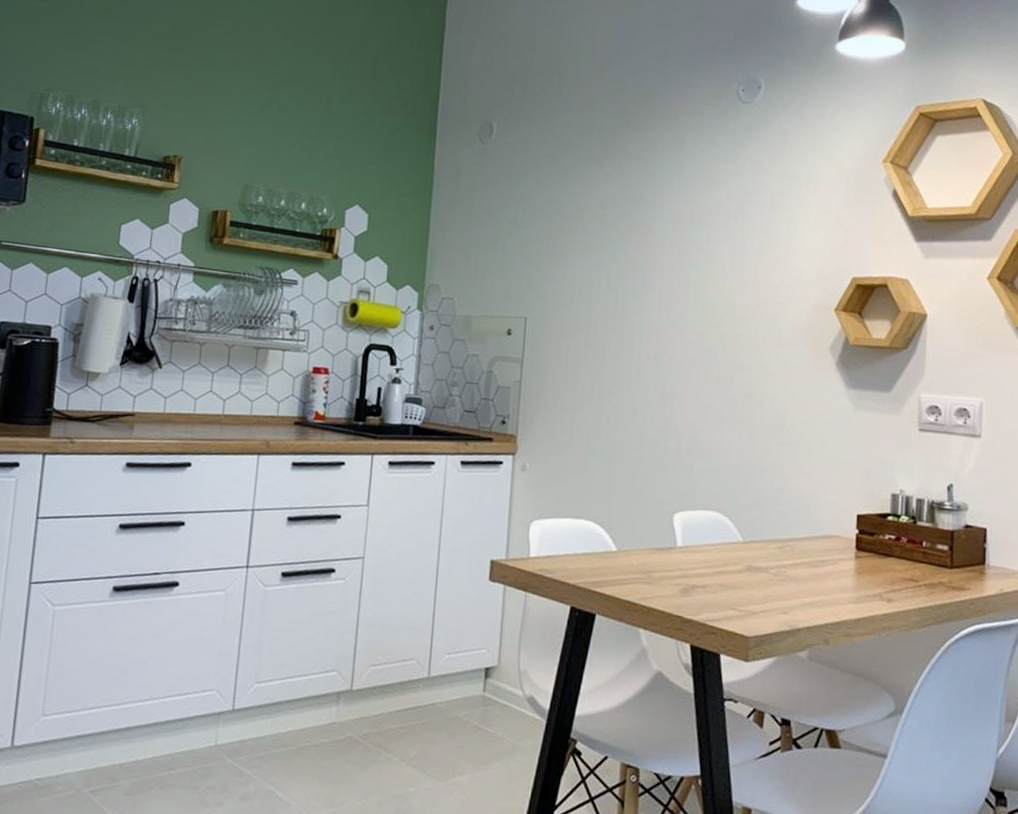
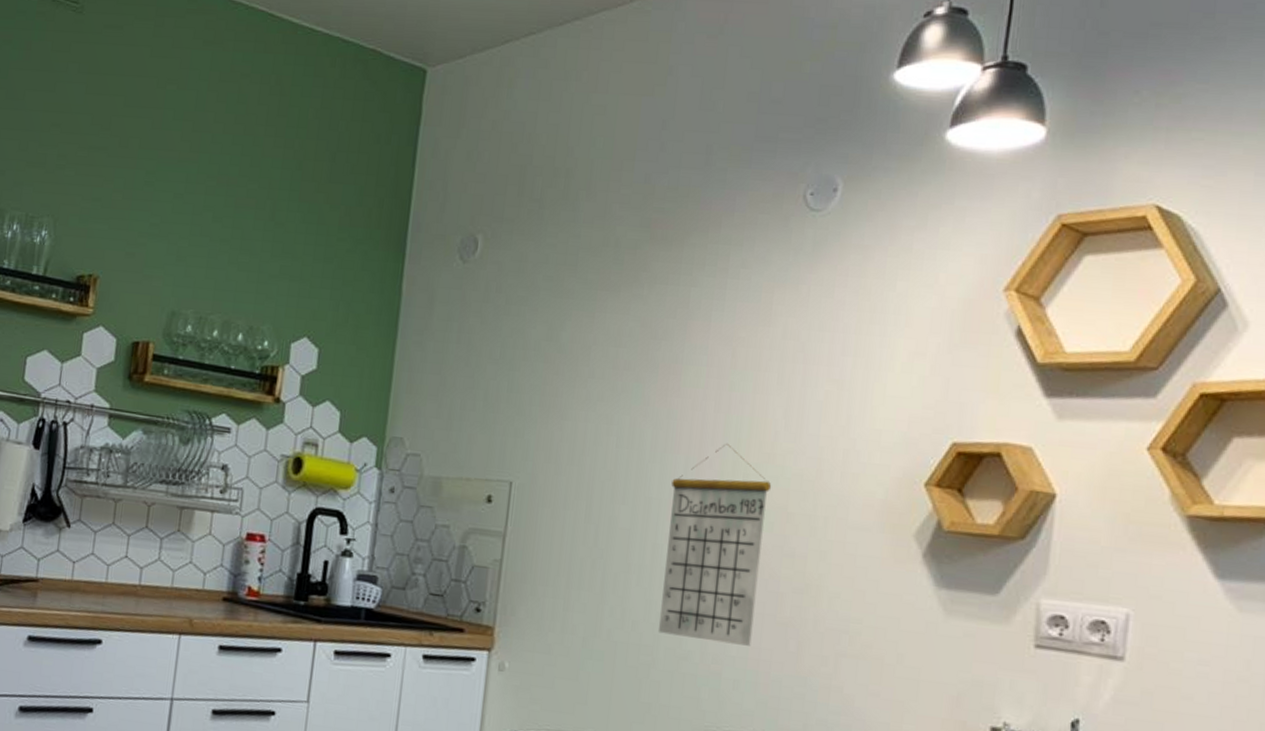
calendar: none [643,283,724,441] -> present [657,444,772,646]

